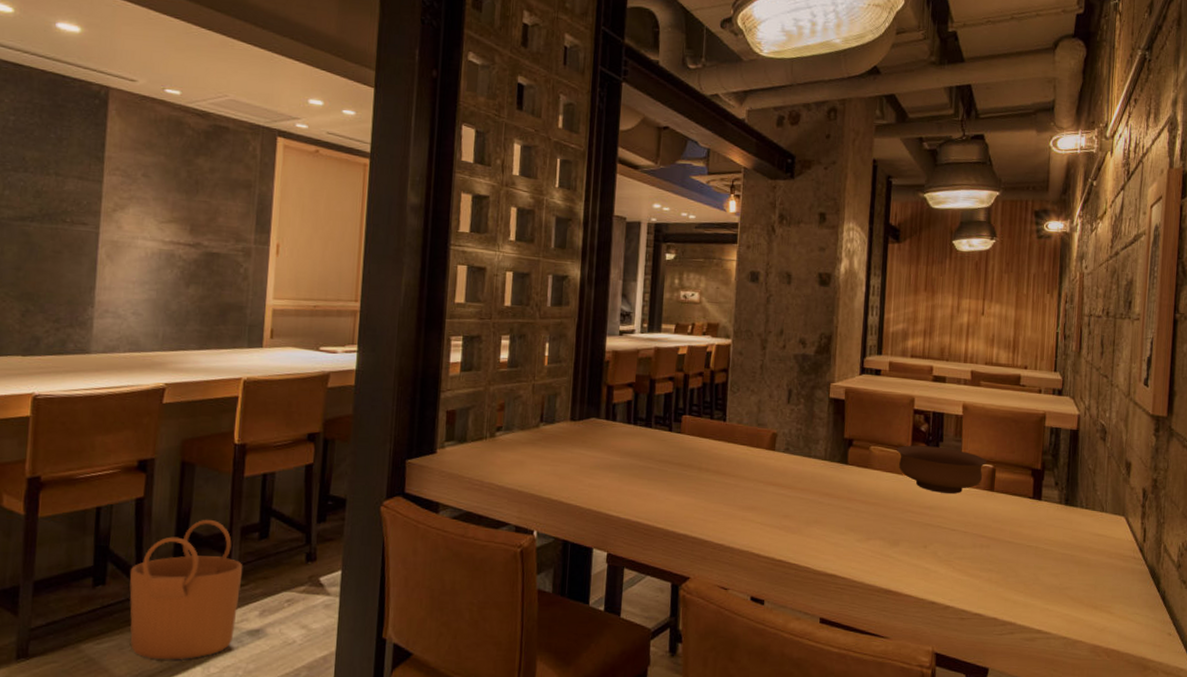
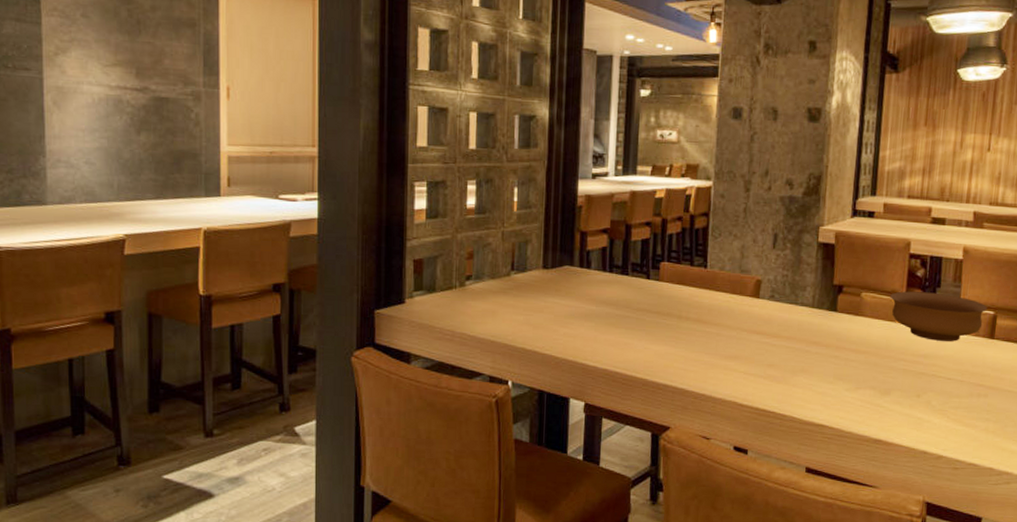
shopping bag: present [129,519,243,660] -> none [108,370,218,506]

